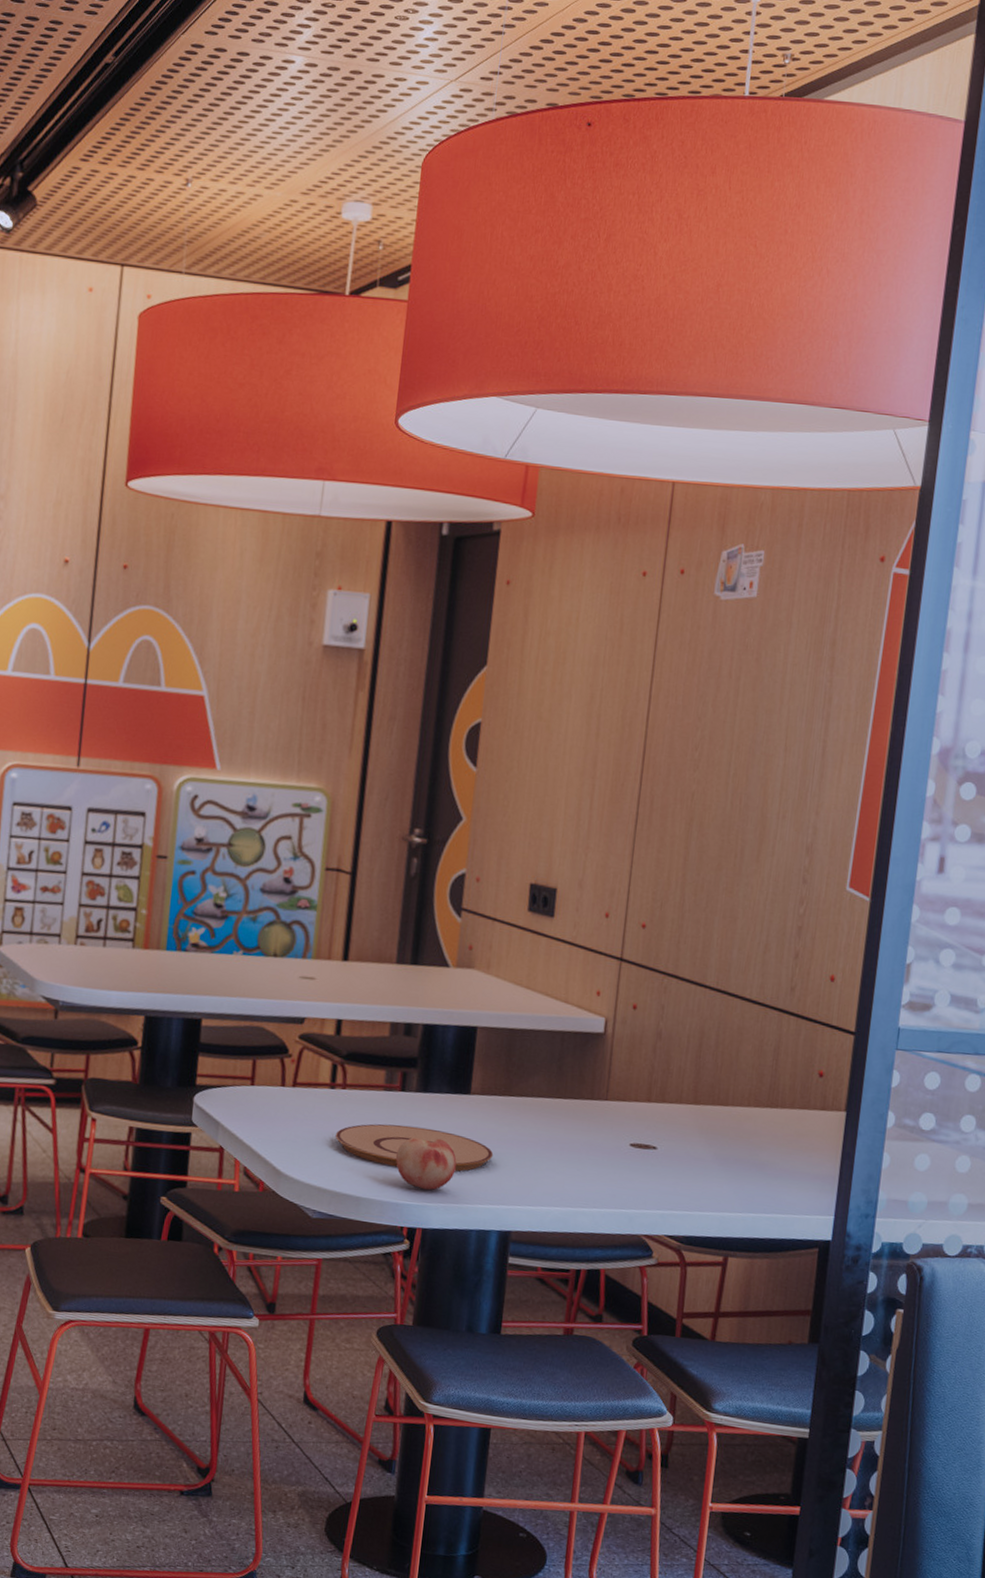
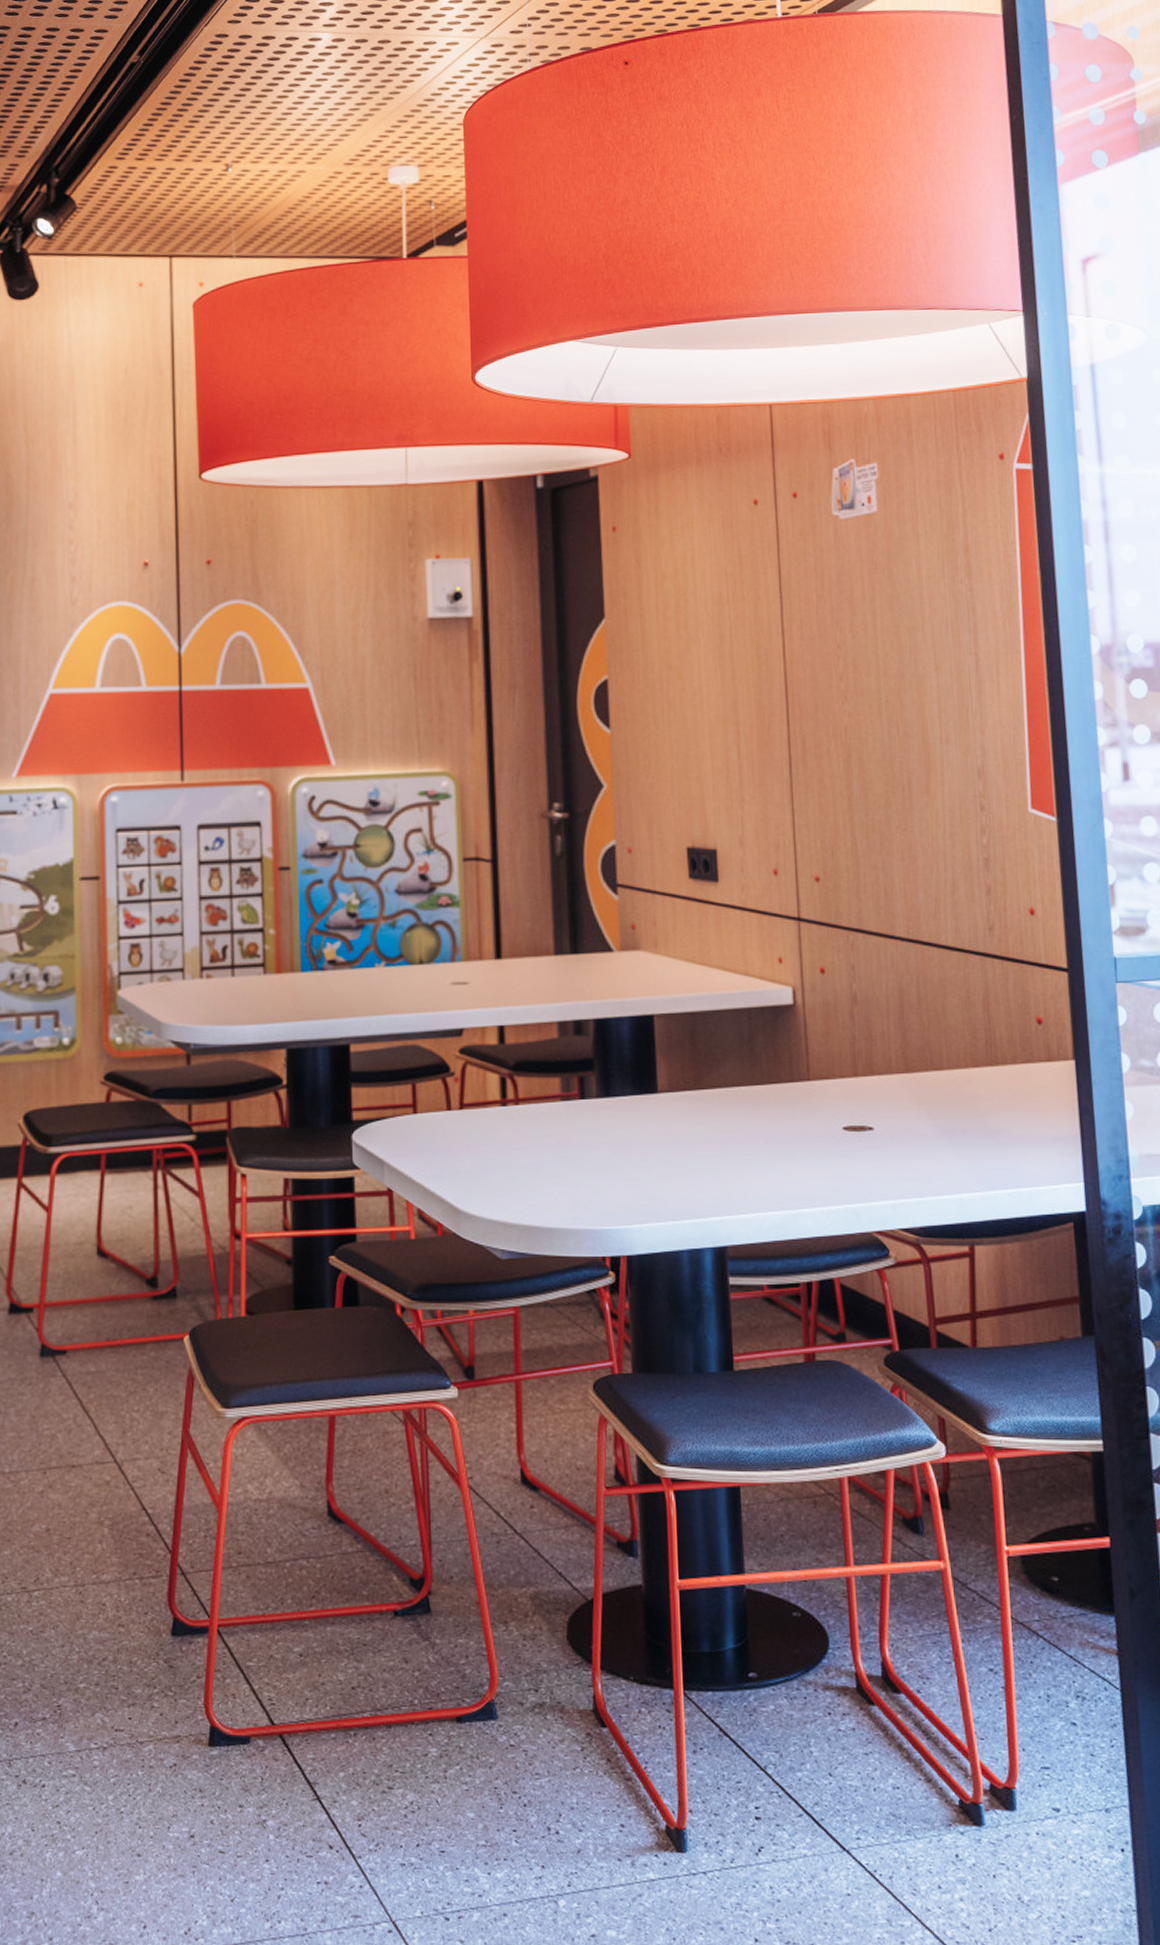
plate: present [335,1123,494,1172] -> none [514,1138,694,1188]
fruit: present [396,1137,457,1190] -> none [586,1148,654,1211]

